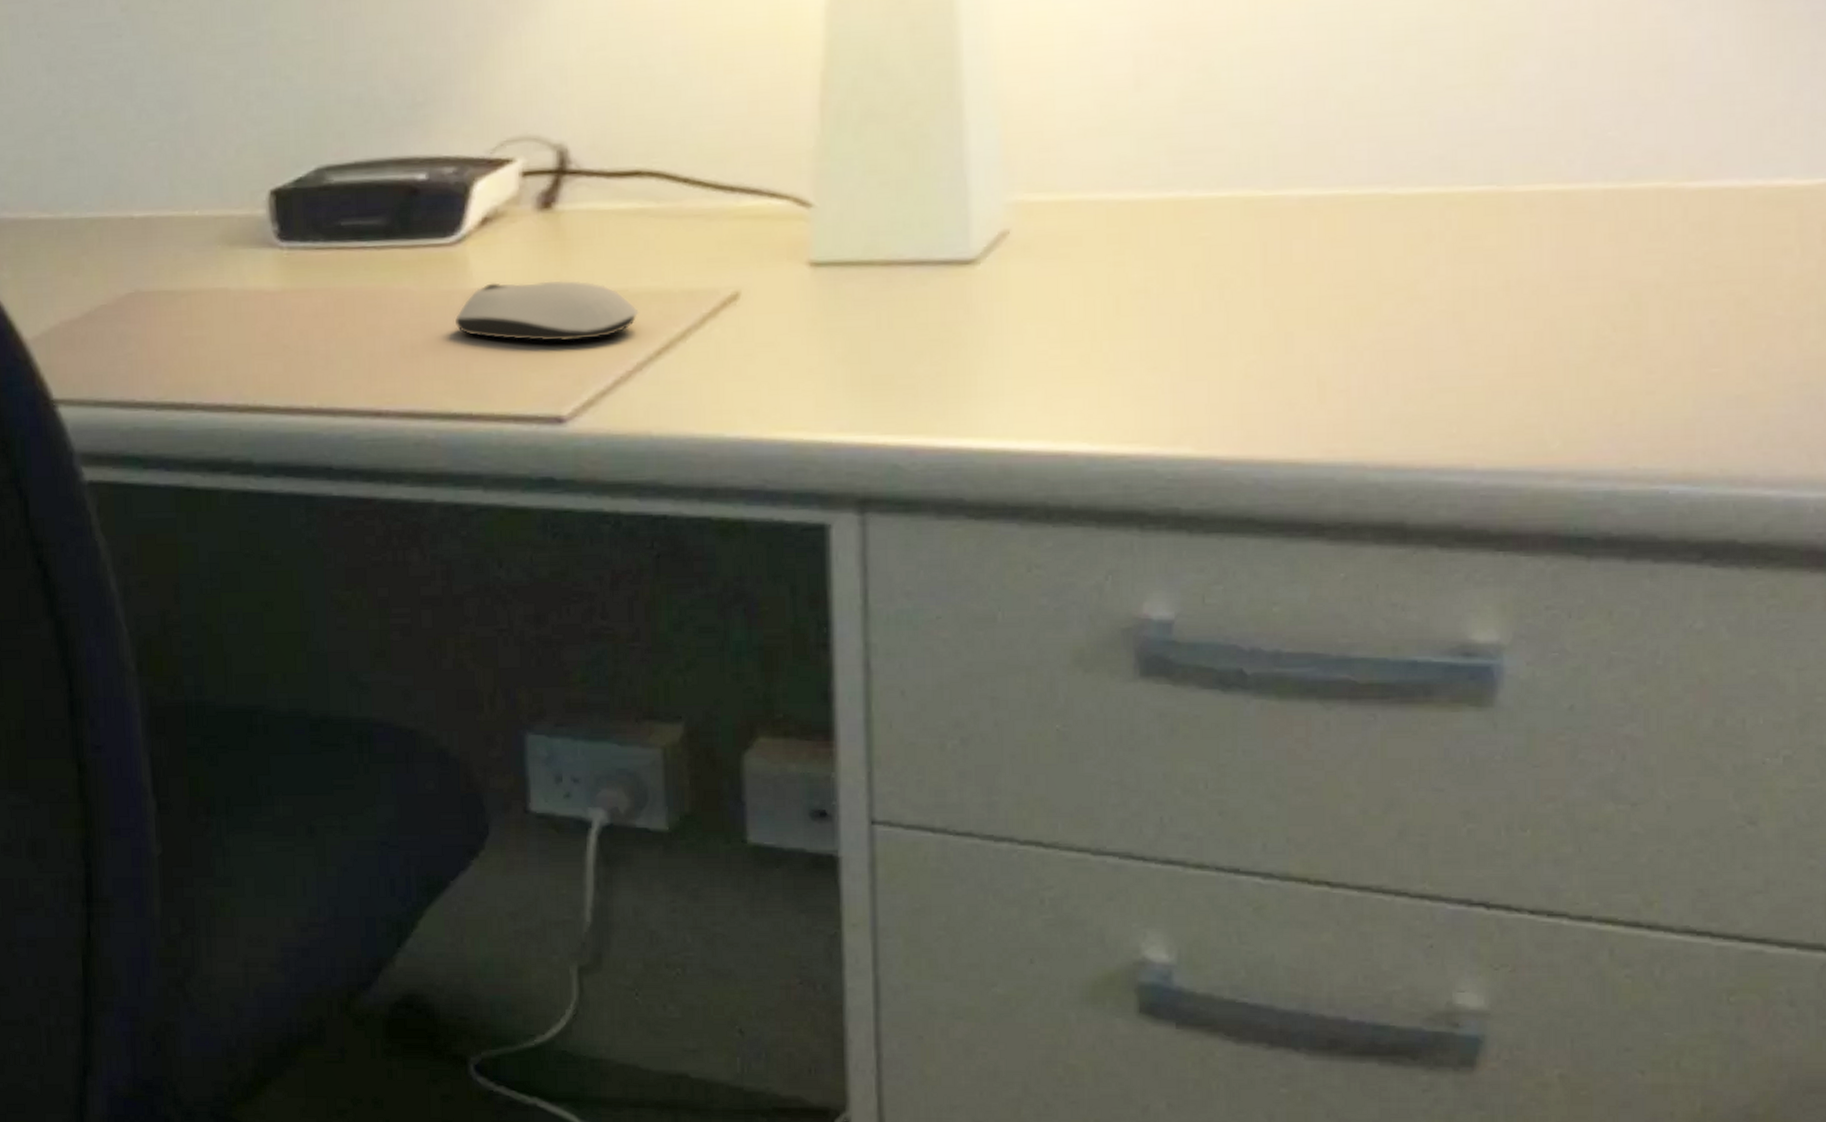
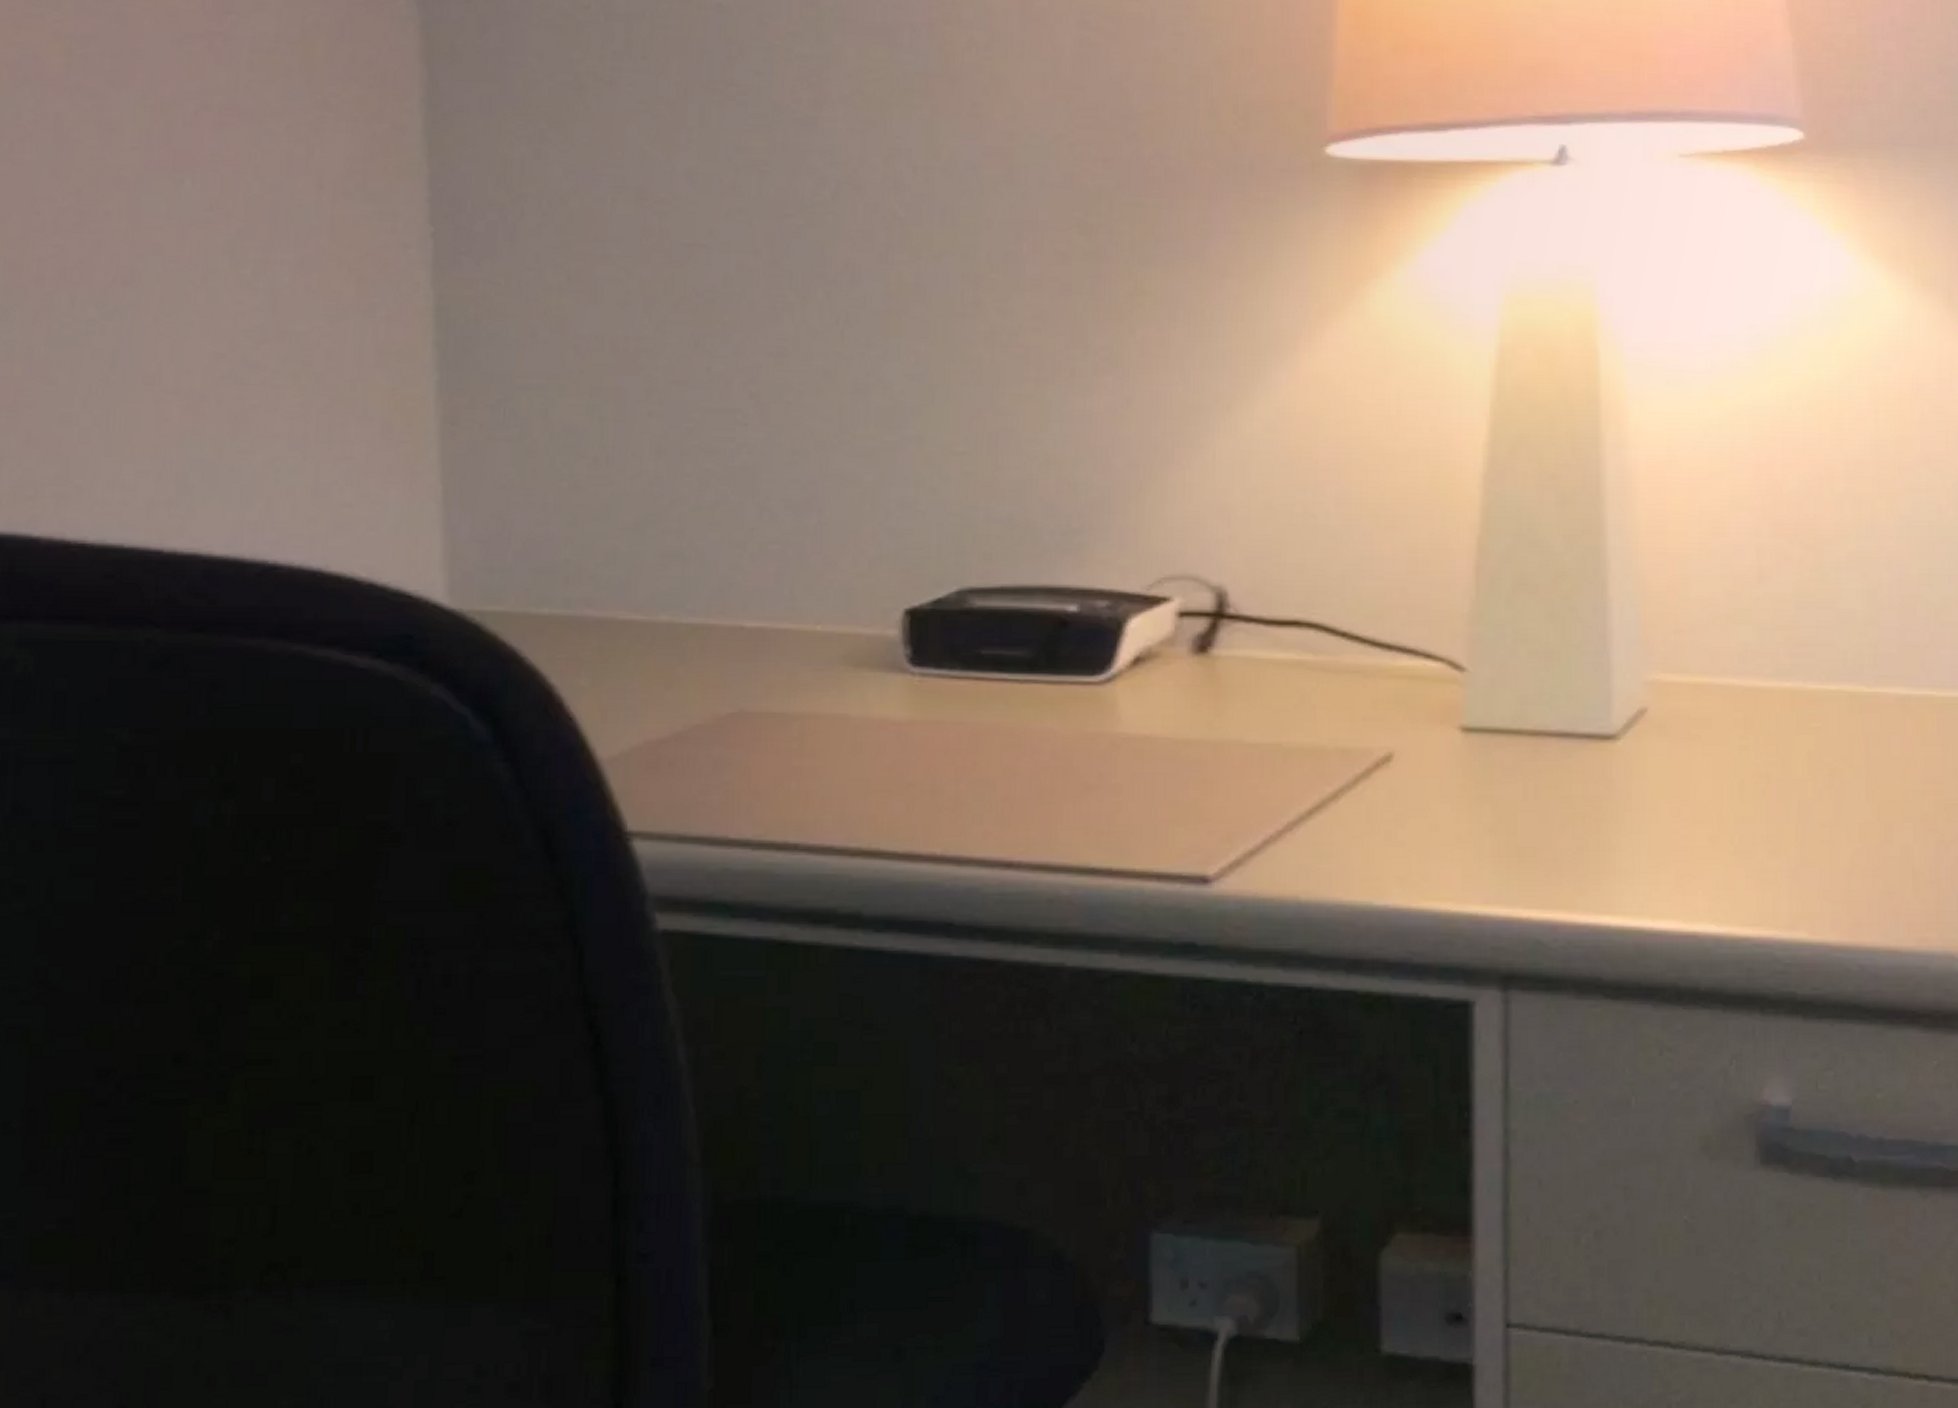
computer mouse: present [455,280,639,342] -> none [1100,728,1292,796]

